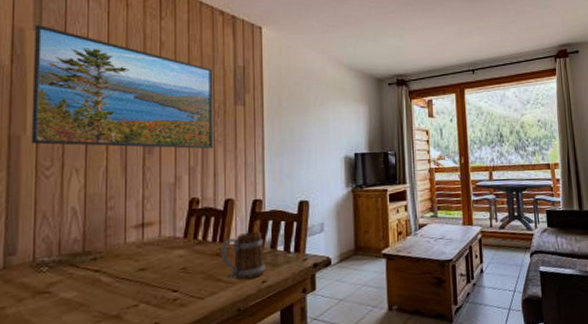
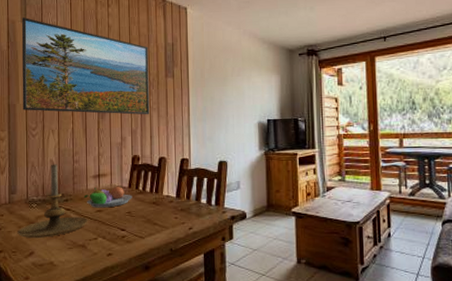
candle holder: none [16,212,126,314] -> present [18,164,88,238]
fruit bowl: none [120,236,189,266] -> present [83,186,132,208]
mug: present [221,231,266,281] -> none [156,186,192,226]

